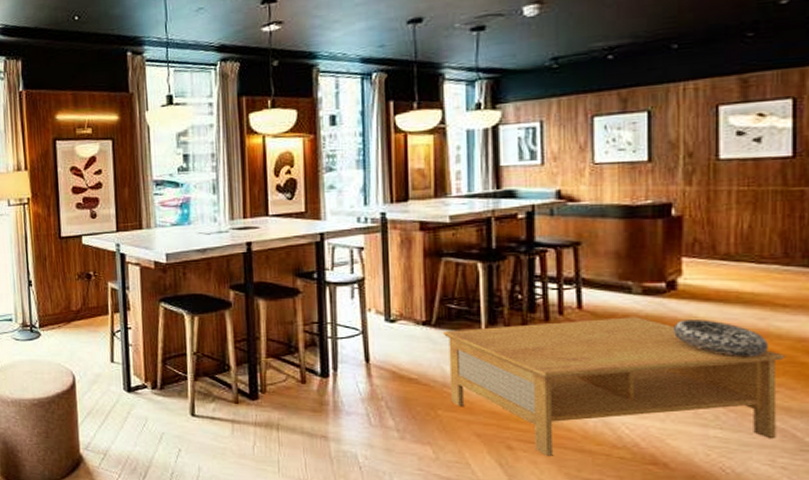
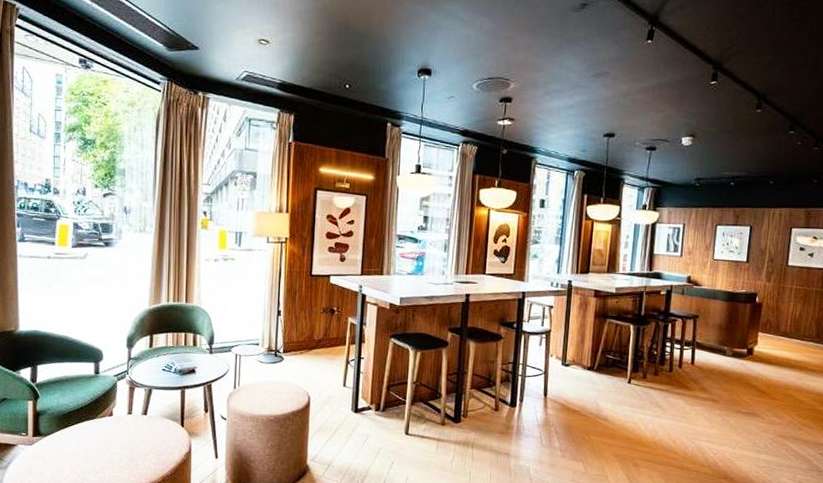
coffee table: present [442,317,785,456] -> none [600,372,810,472]
decorative bowl: present [672,319,770,356] -> none [747,376,802,405]

